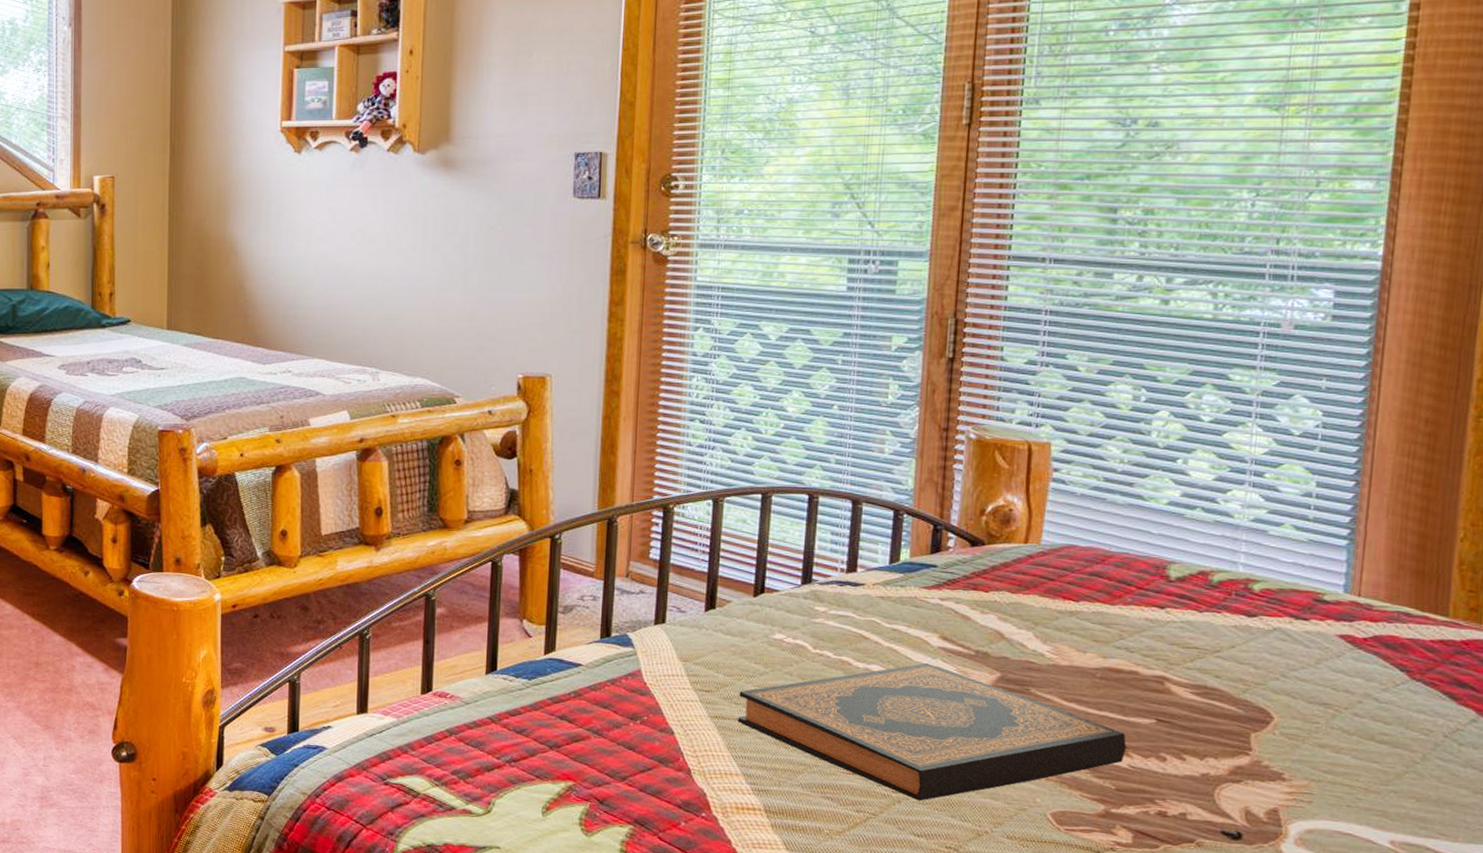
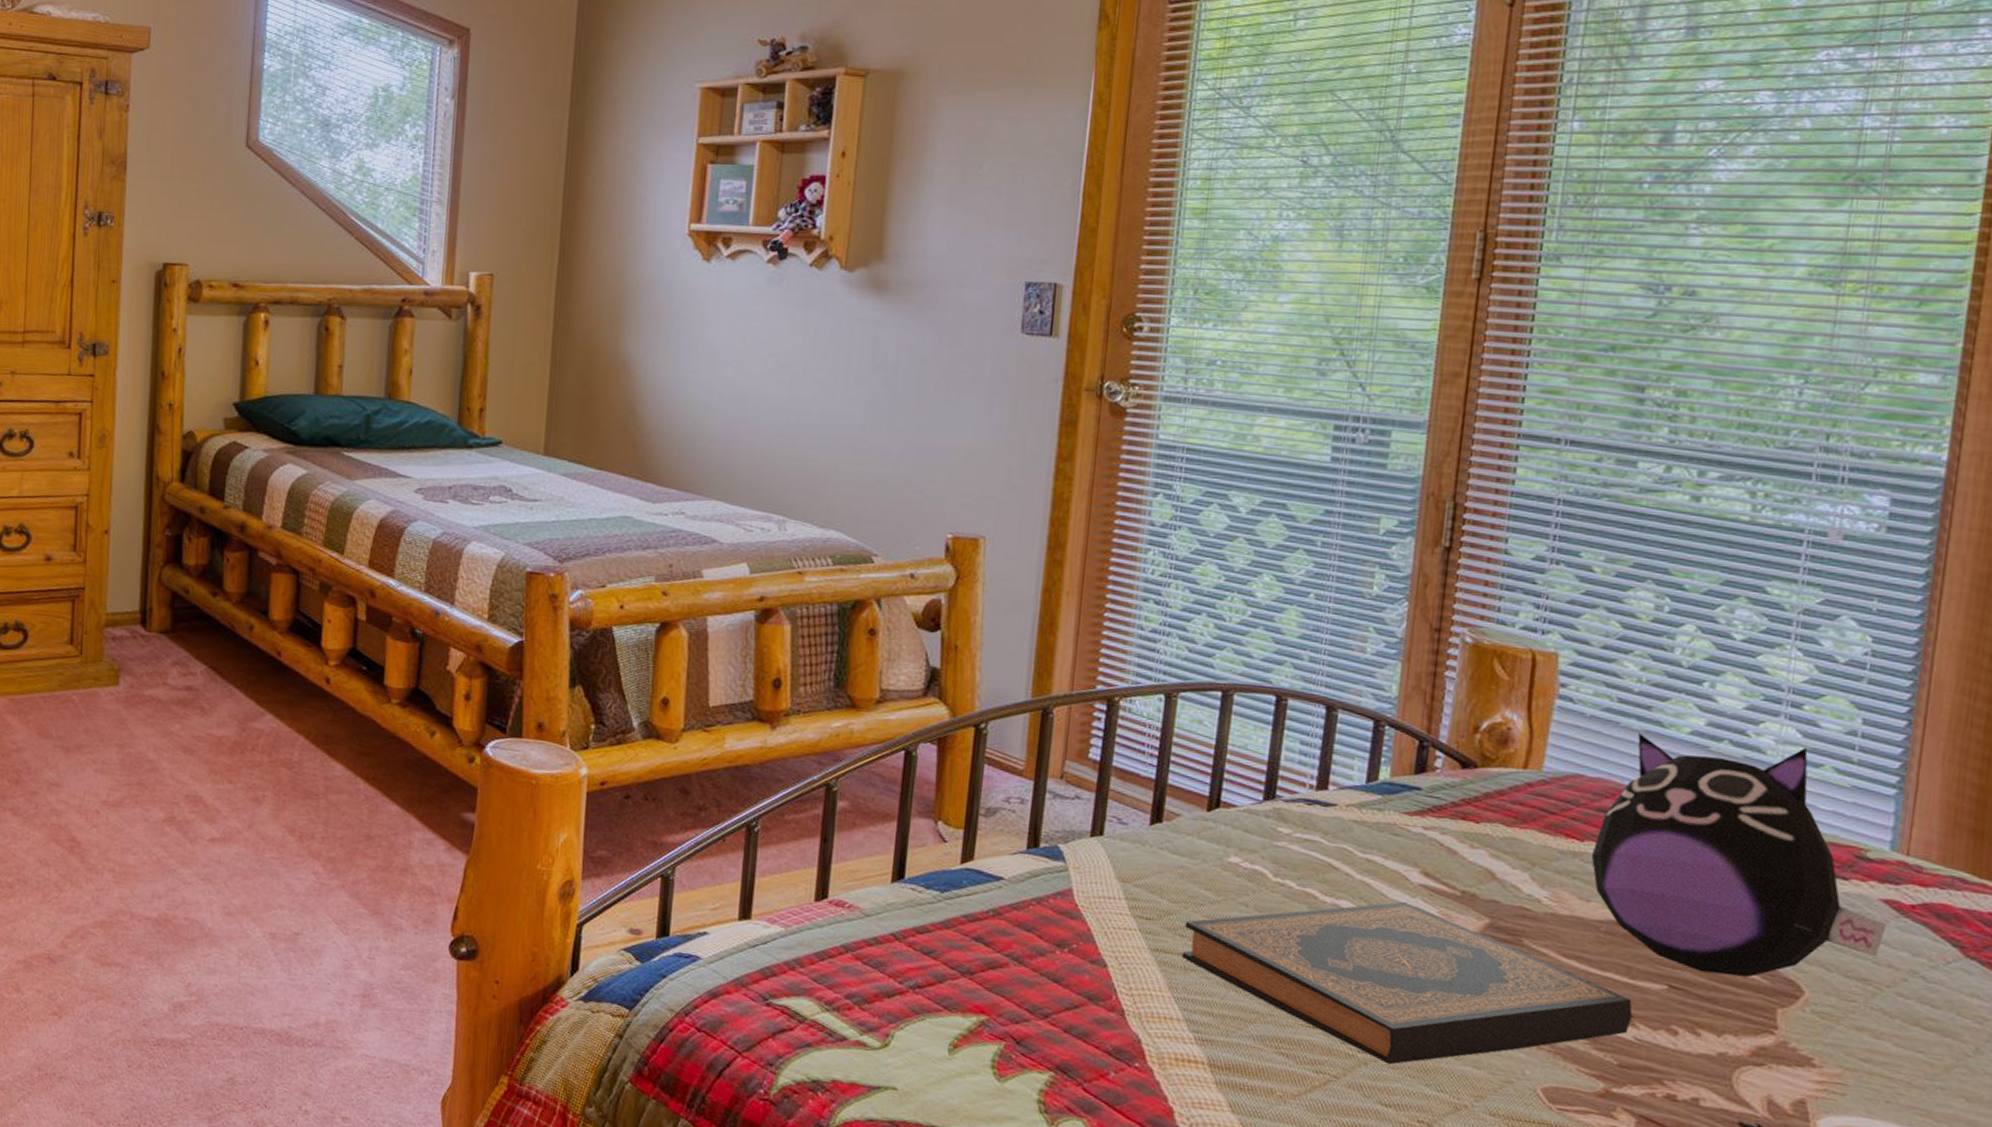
plush toy: none [1085,507,1343,709] -> present [1591,733,1887,978]

